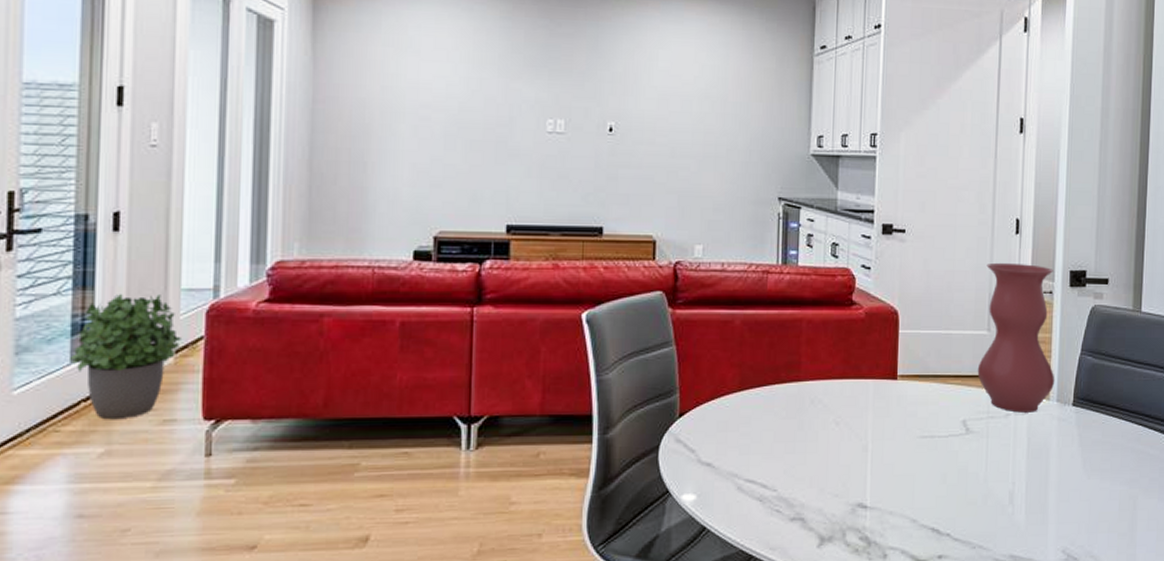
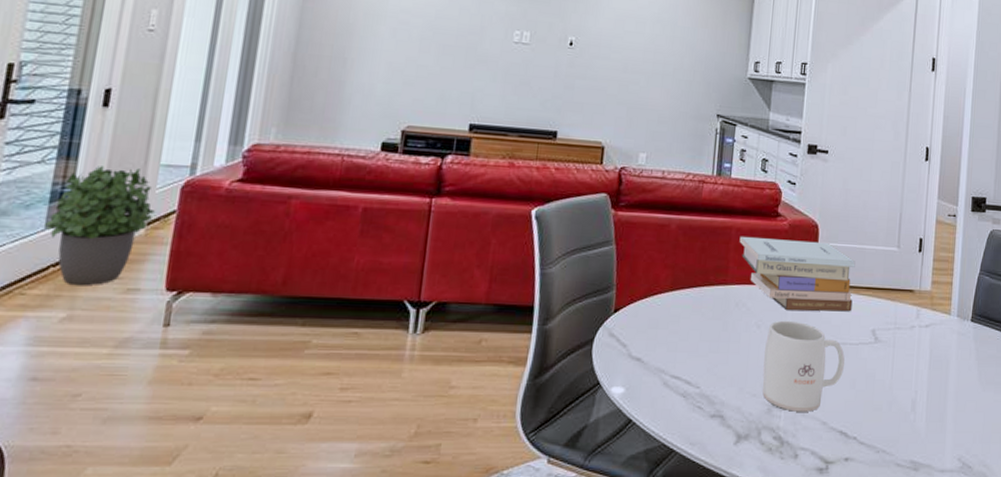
books: none [811,328,941,405] -> present [739,236,856,312]
mug: none [844,415,934,511] -> present [762,320,845,412]
vase: present [977,262,1055,413] -> none [887,185,957,326]

